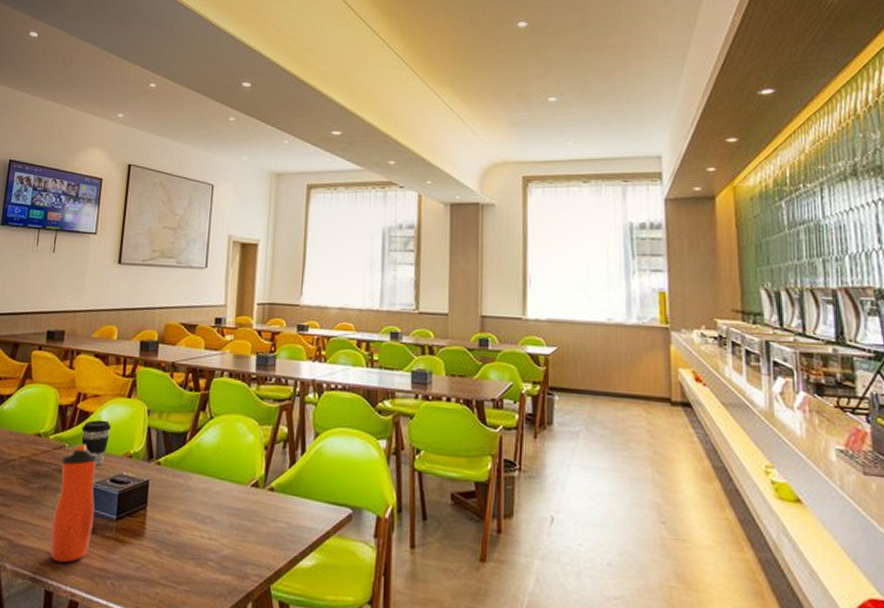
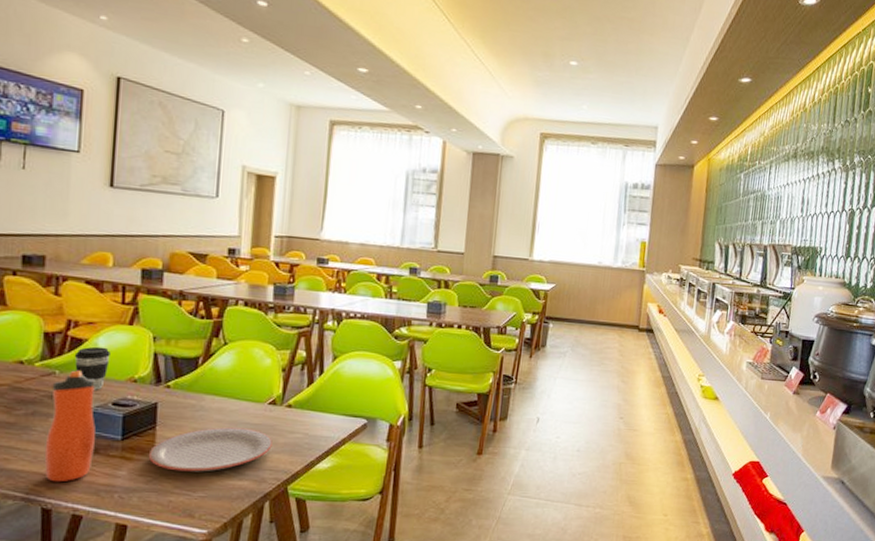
plate: none [138,510,255,562] -> present [148,427,273,472]

